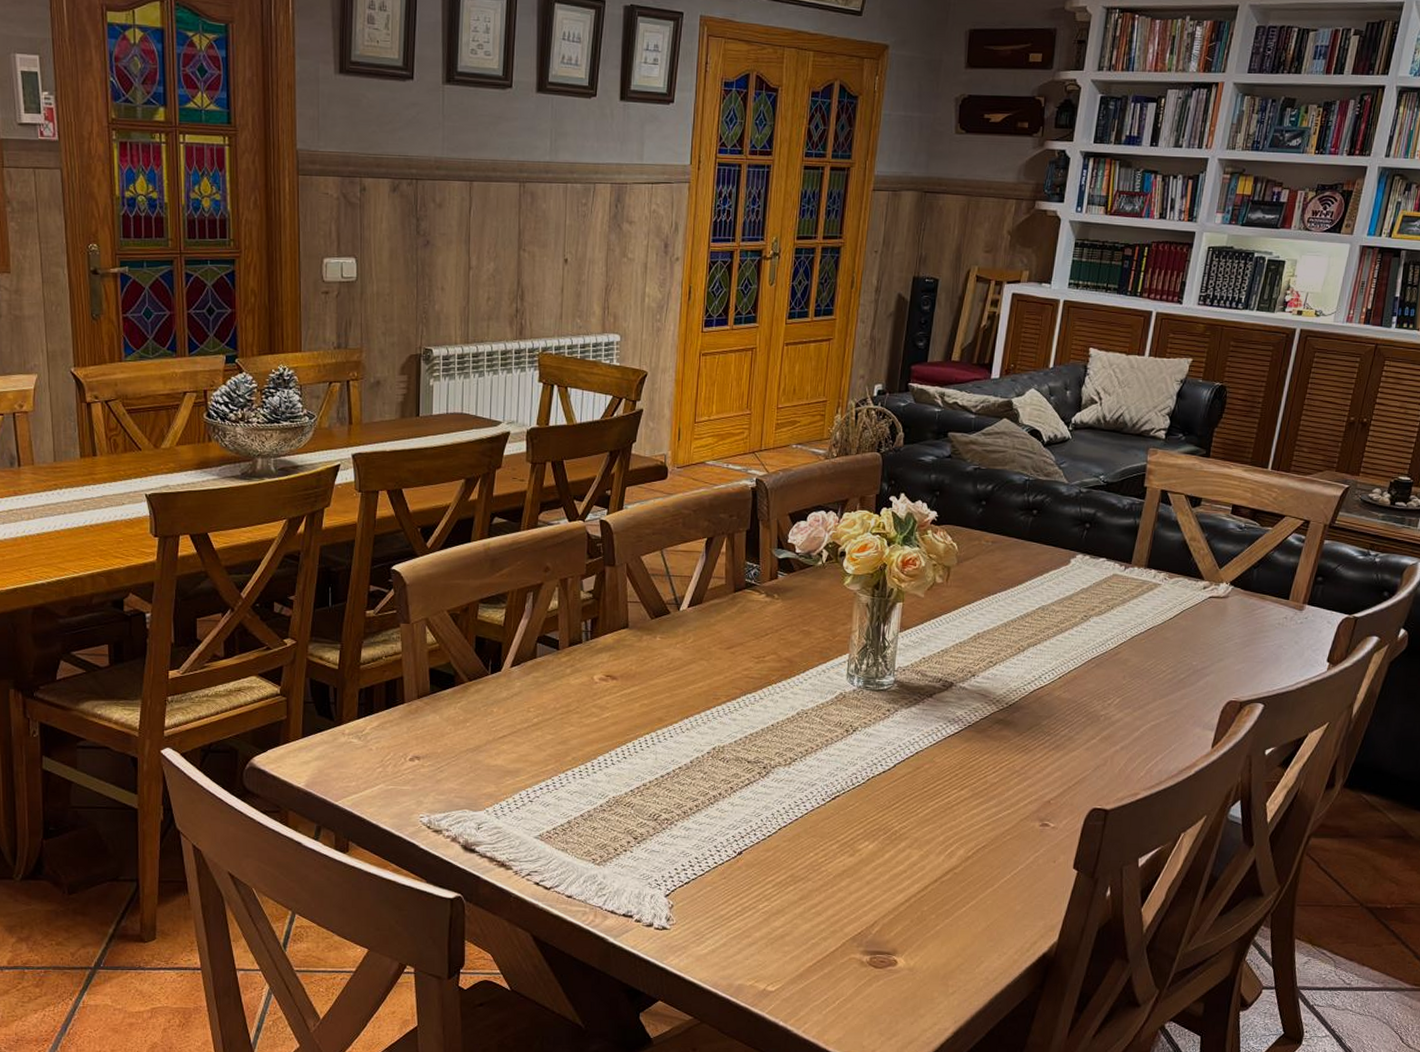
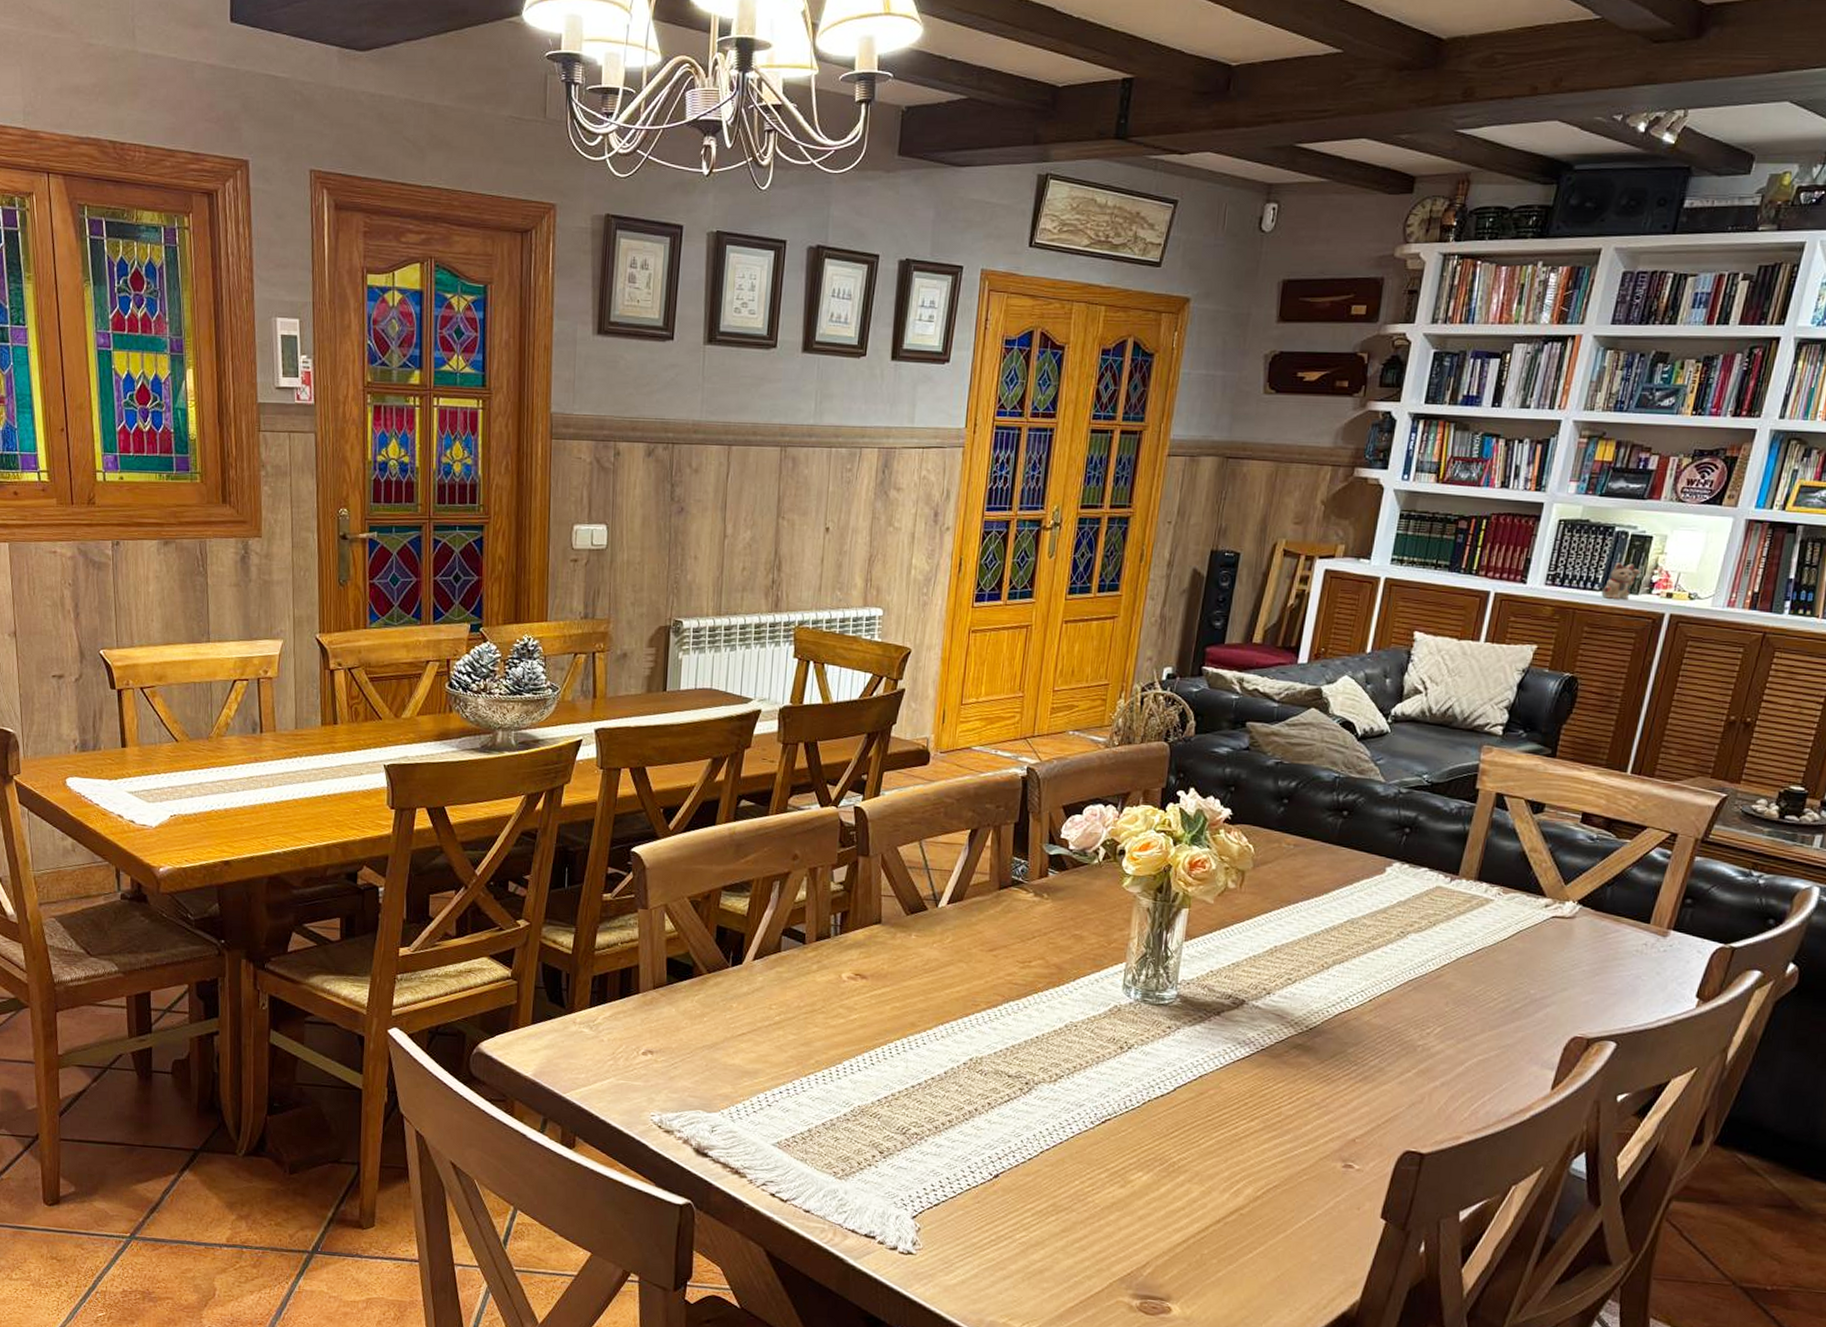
decorative figurine: none [1244,283,1276,318] -> present [1601,561,1641,601]

